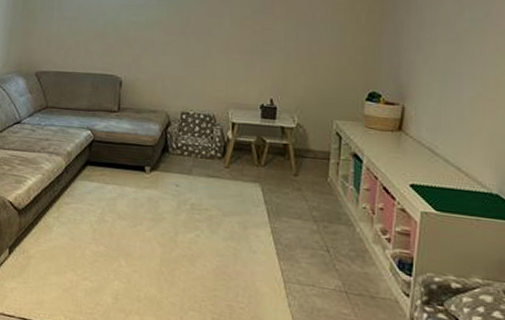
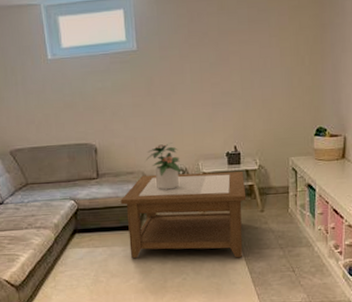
coffee table: none [139,115,279,224] -> present [121,171,247,259]
potted plant: none [171,86,209,136] -> present [145,142,182,190]

